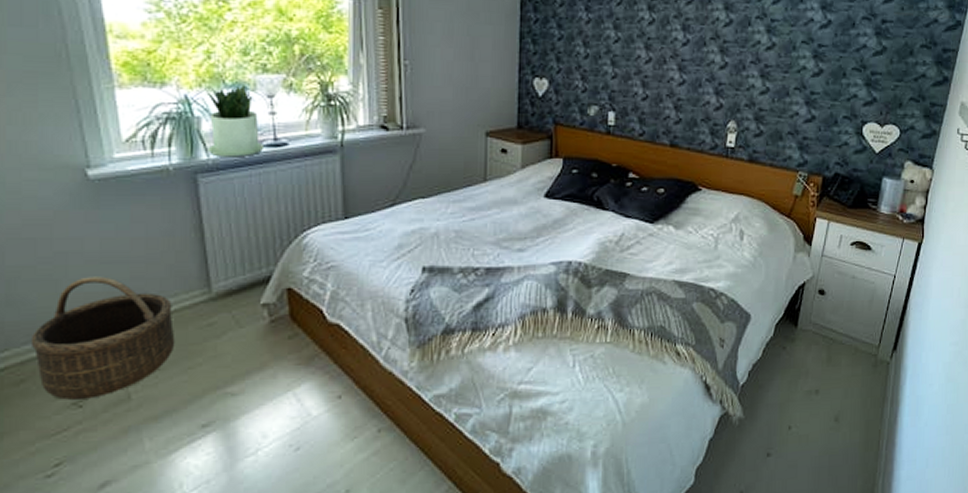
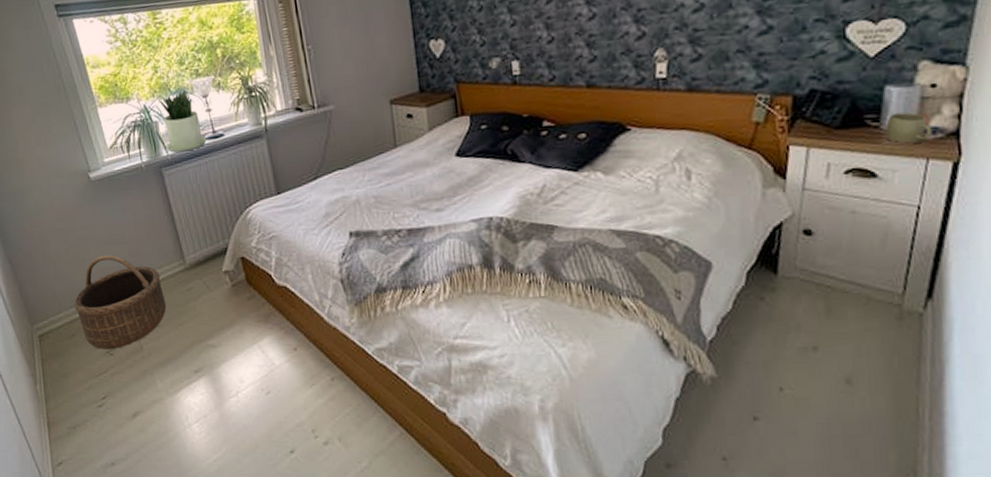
mug: none [879,200,909,225] -> present [885,112,933,144]

